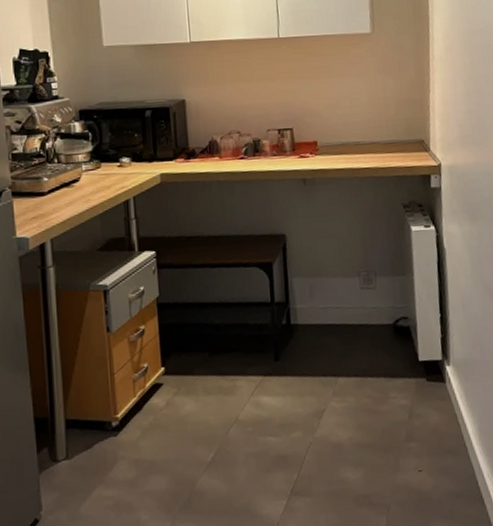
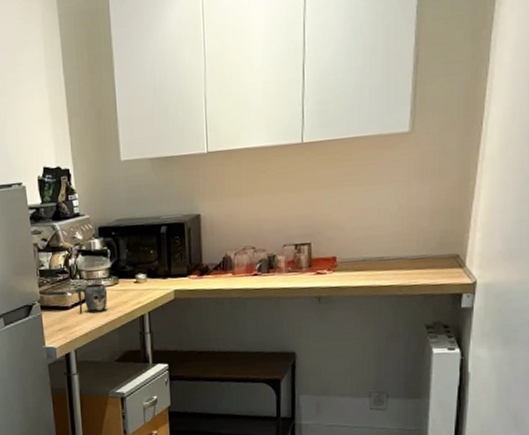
mug: none [52,167,89,201] -> present [75,283,108,314]

